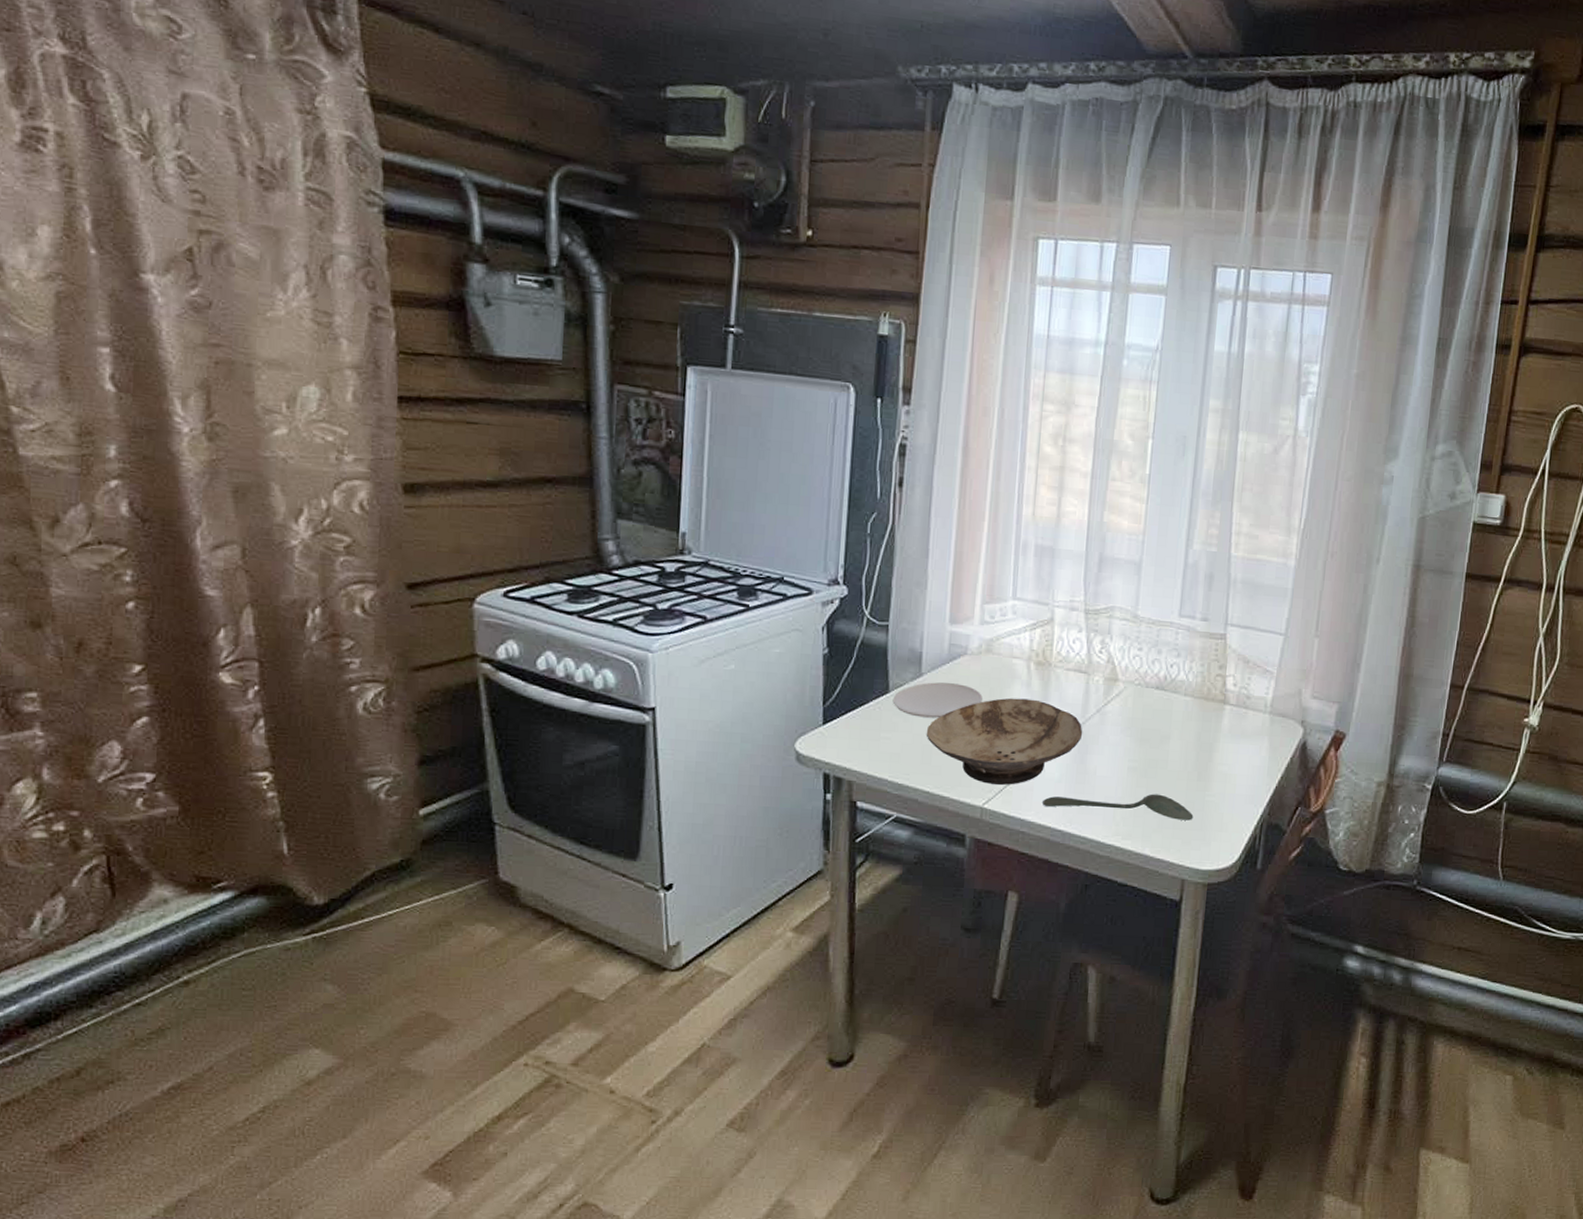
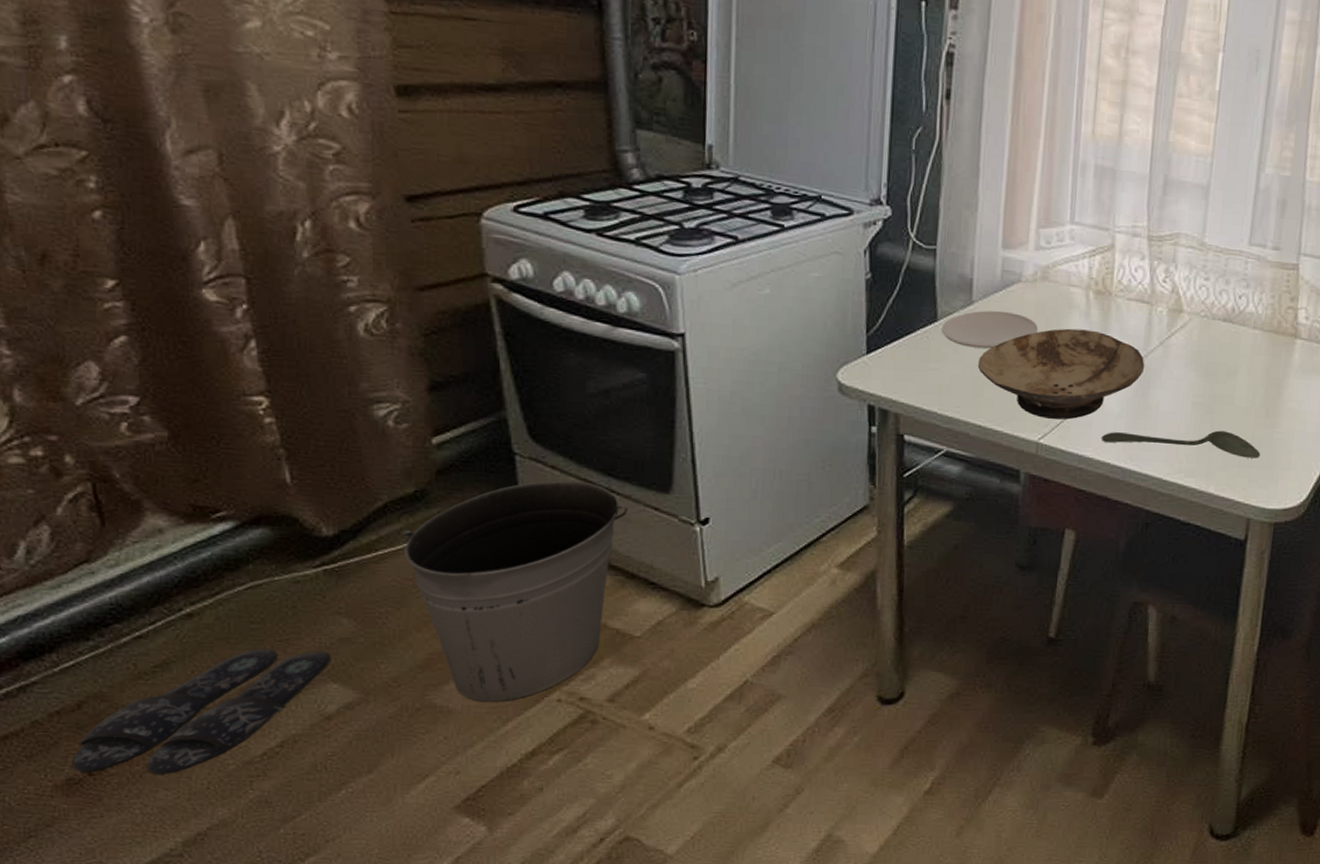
slippers: none [67,1015,315,1140] -> present [73,648,331,774]
bucket: none [386,849,598,1066] -> present [401,480,628,702]

